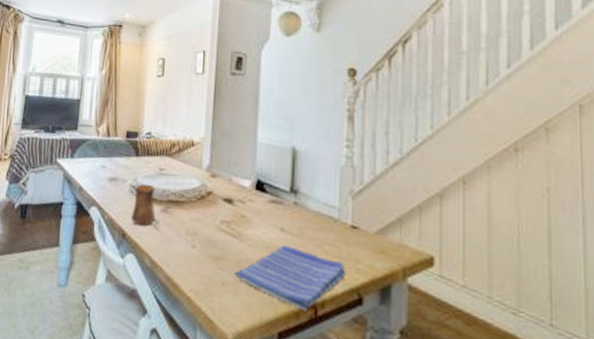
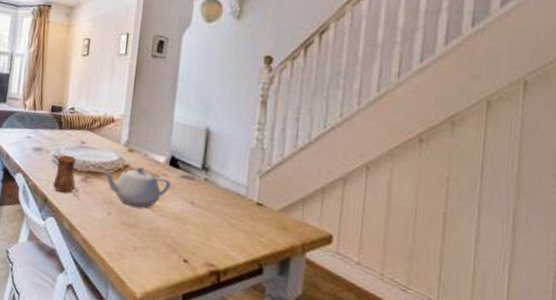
teapot: none [184,191,258,239] -> present [102,165,171,208]
dish towel: present [234,245,347,312] -> none [145,217,250,278]

